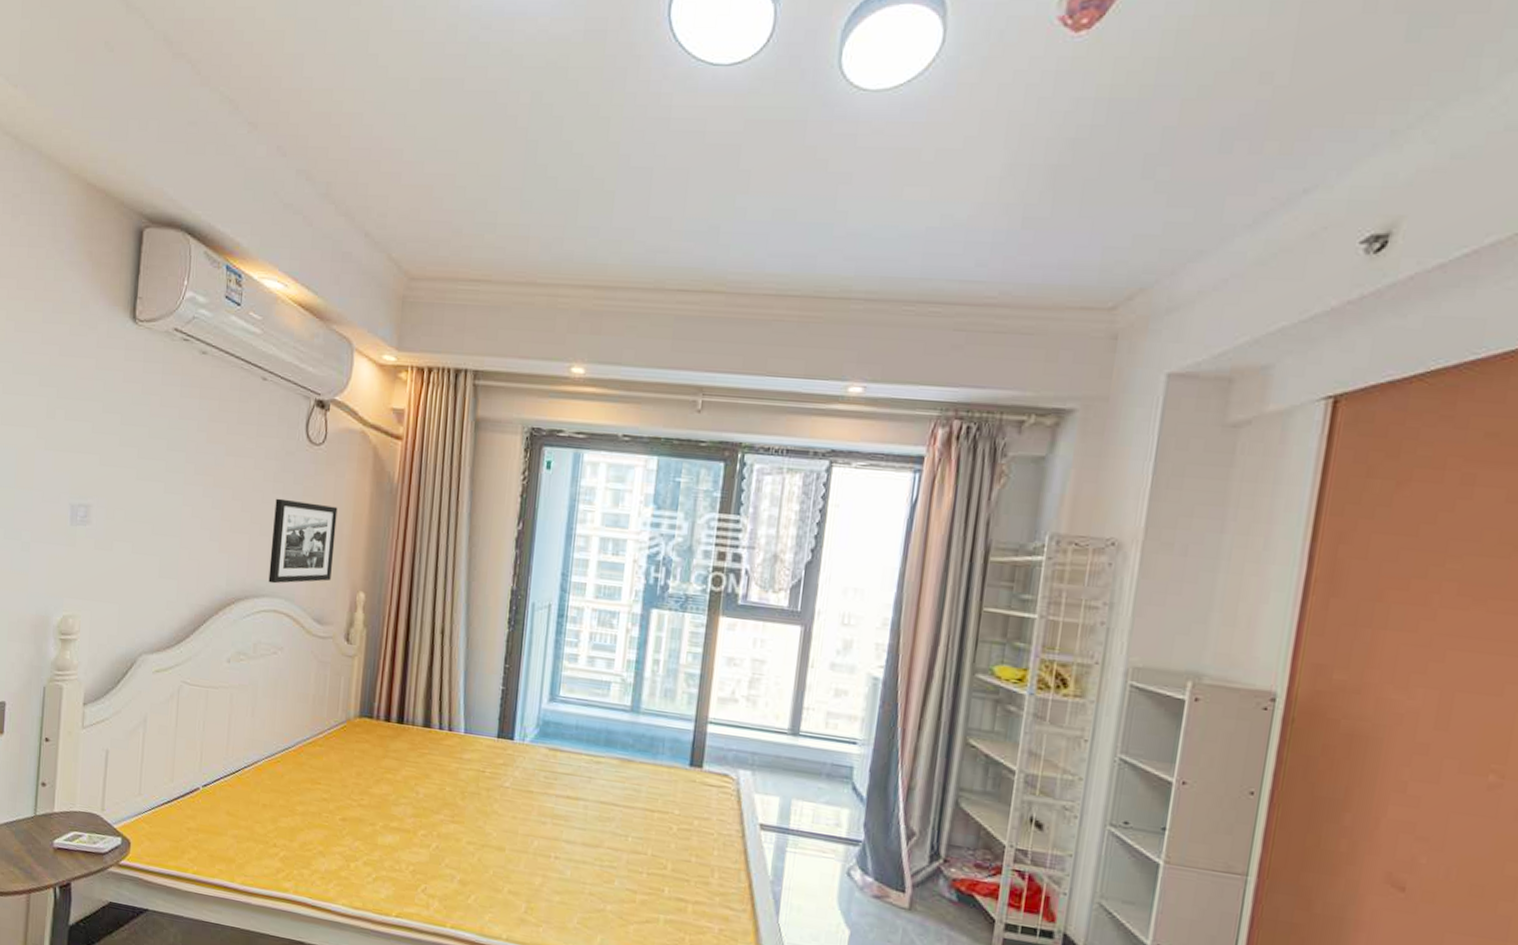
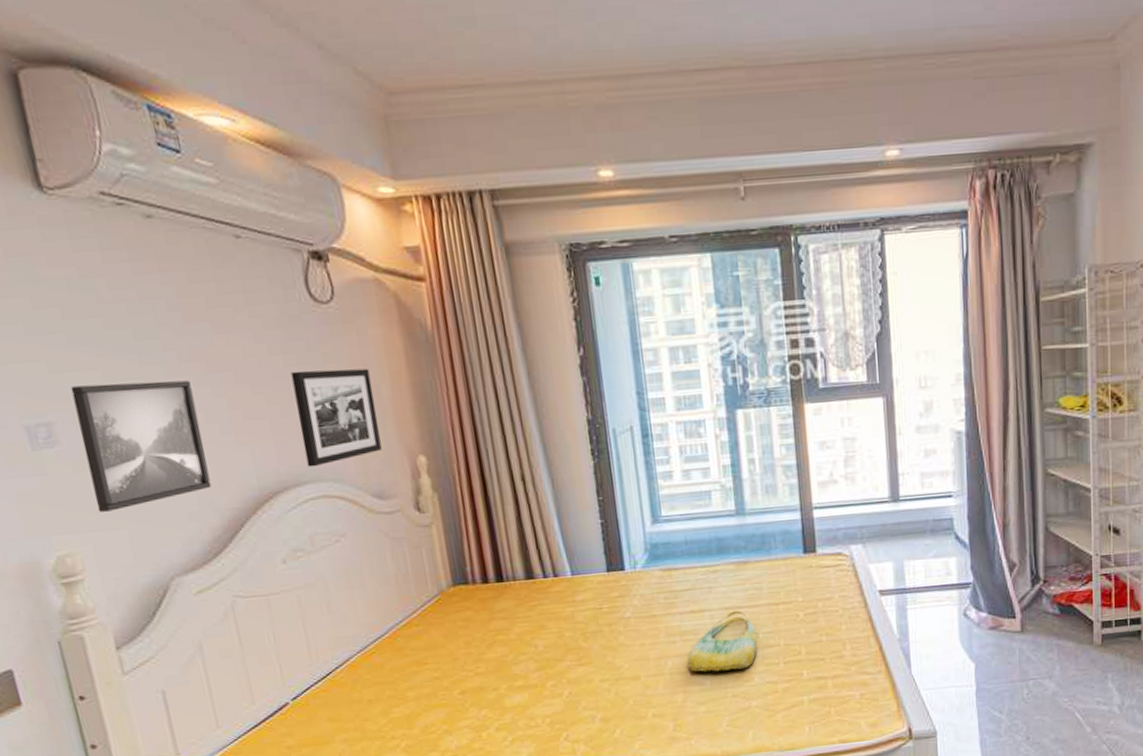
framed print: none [102,479,198,587] -> present [70,380,212,512]
tote bag: none [552,806,626,869] -> present [687,610,757,672]

